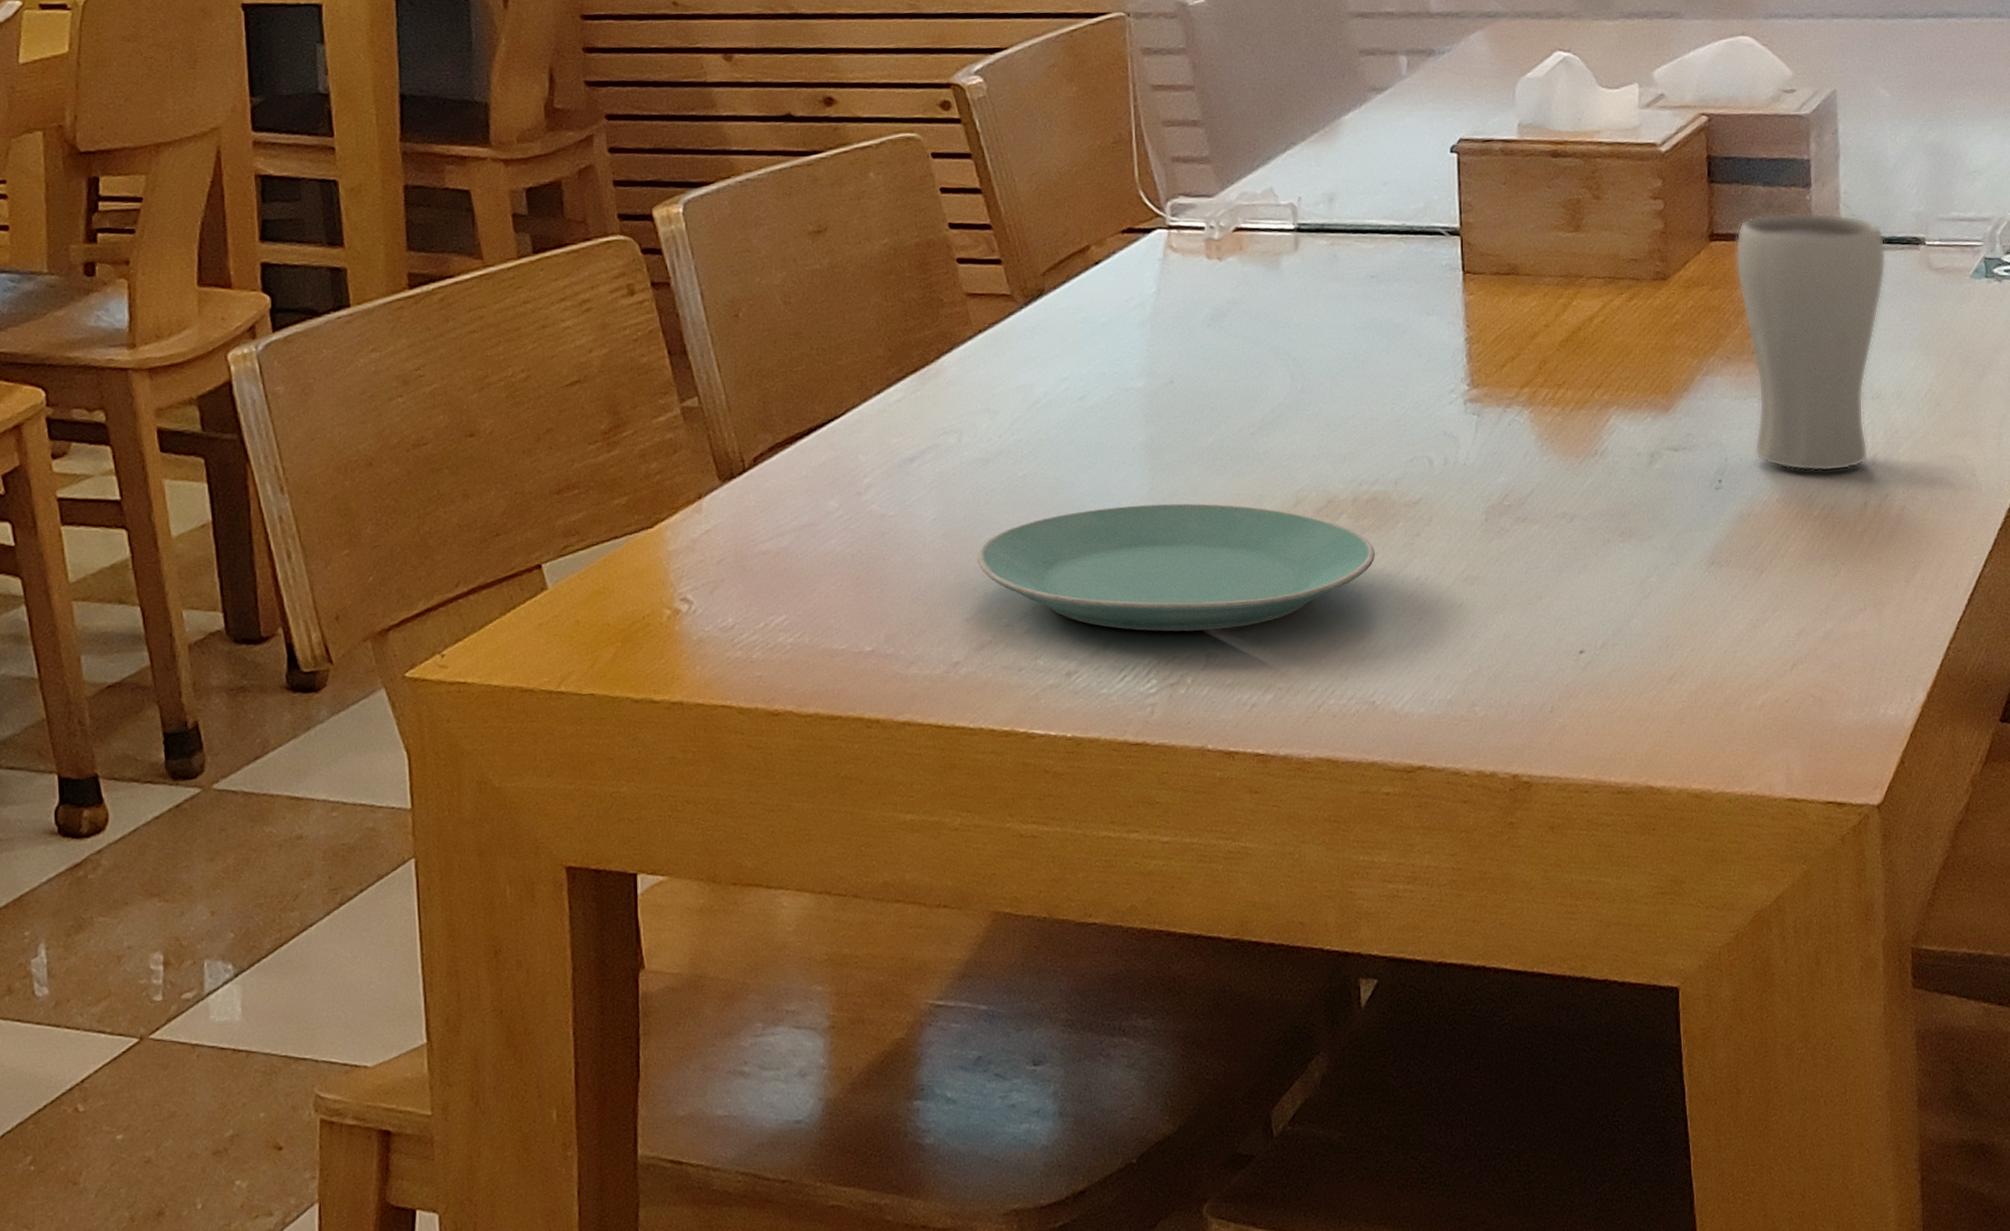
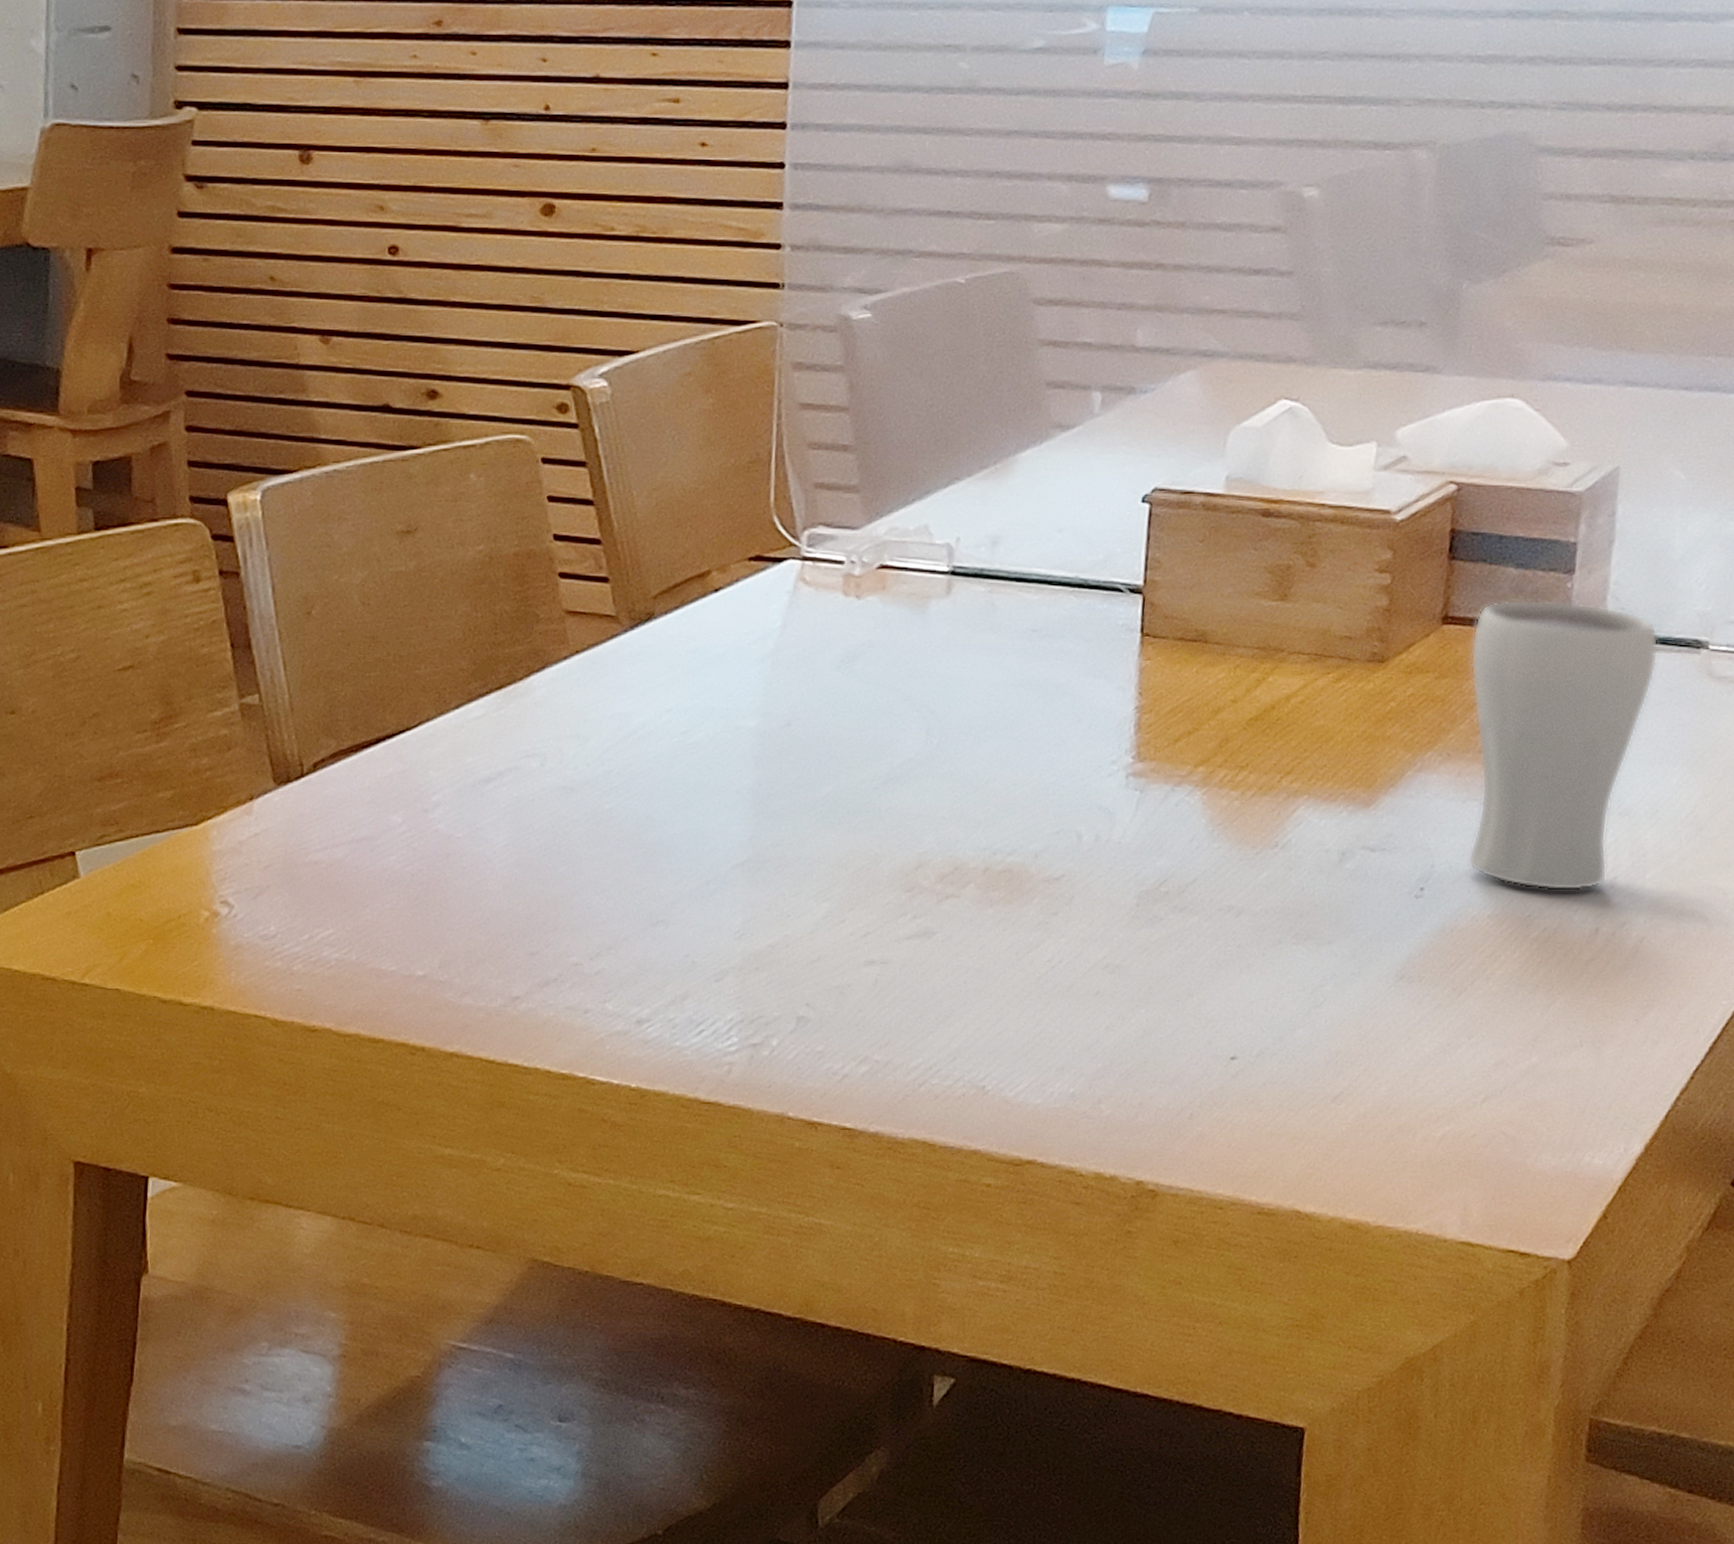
plate: present [977,503,1375,632] -> none [549,851,1003,992]

